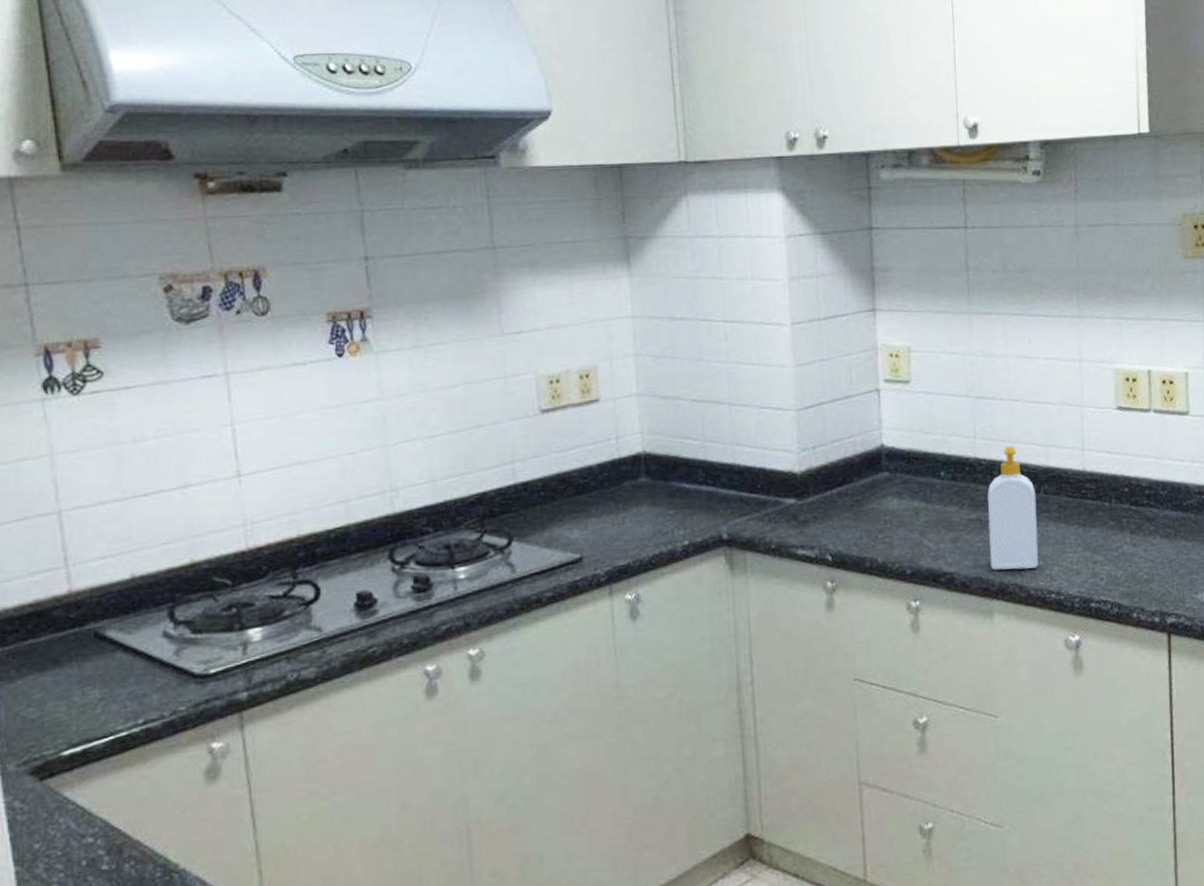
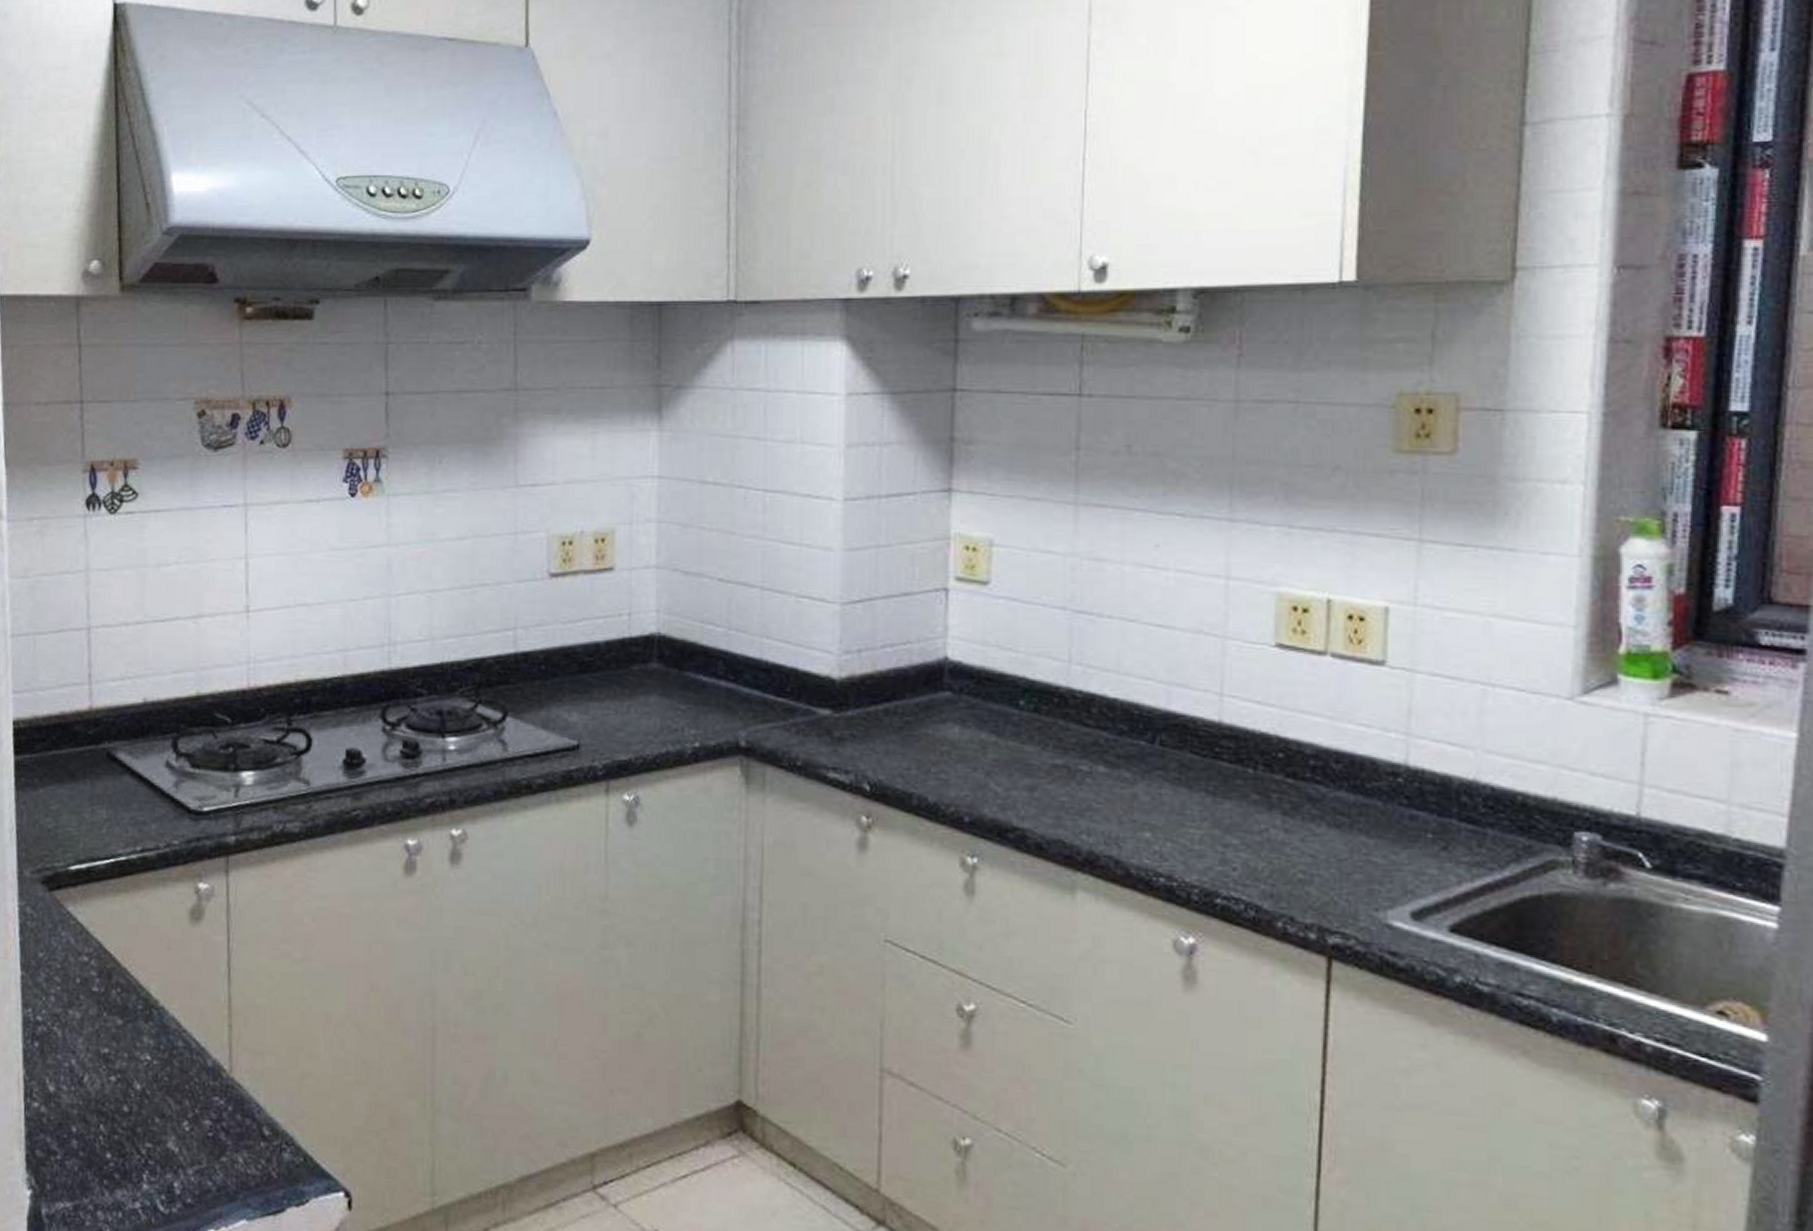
soap bottle: present [987,446,1039,570] -> none [1077,678,1148,840]

